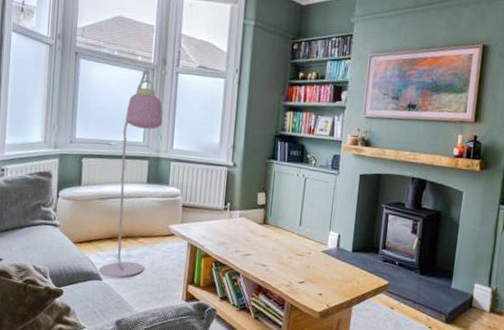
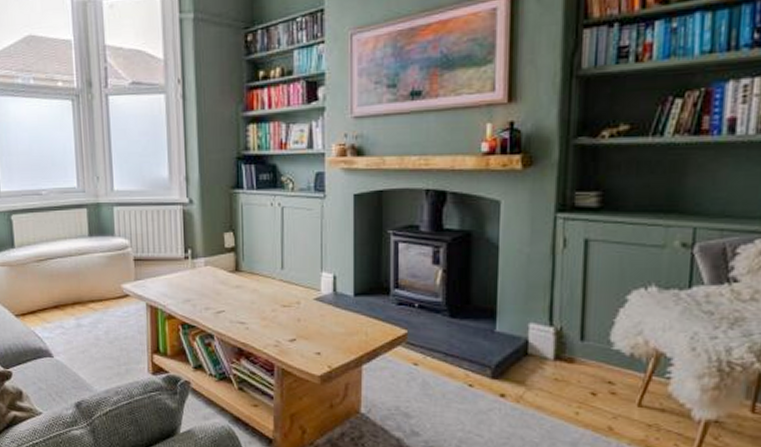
floor lamp: present [98,67,163,277] -> none [47,94,99,353]

